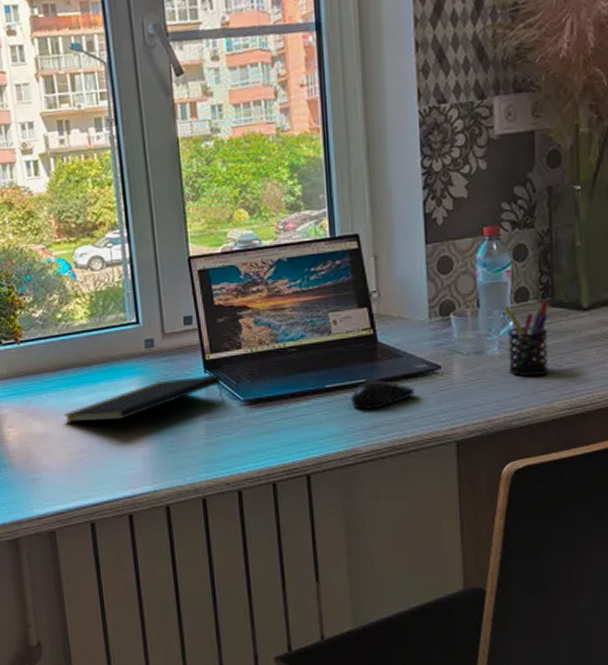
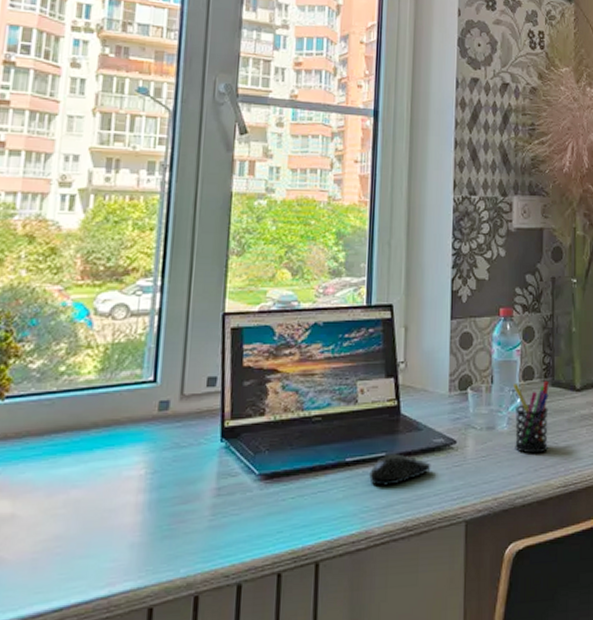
notepad: present [64,375,224,423] -> none [41,444,238,501]

